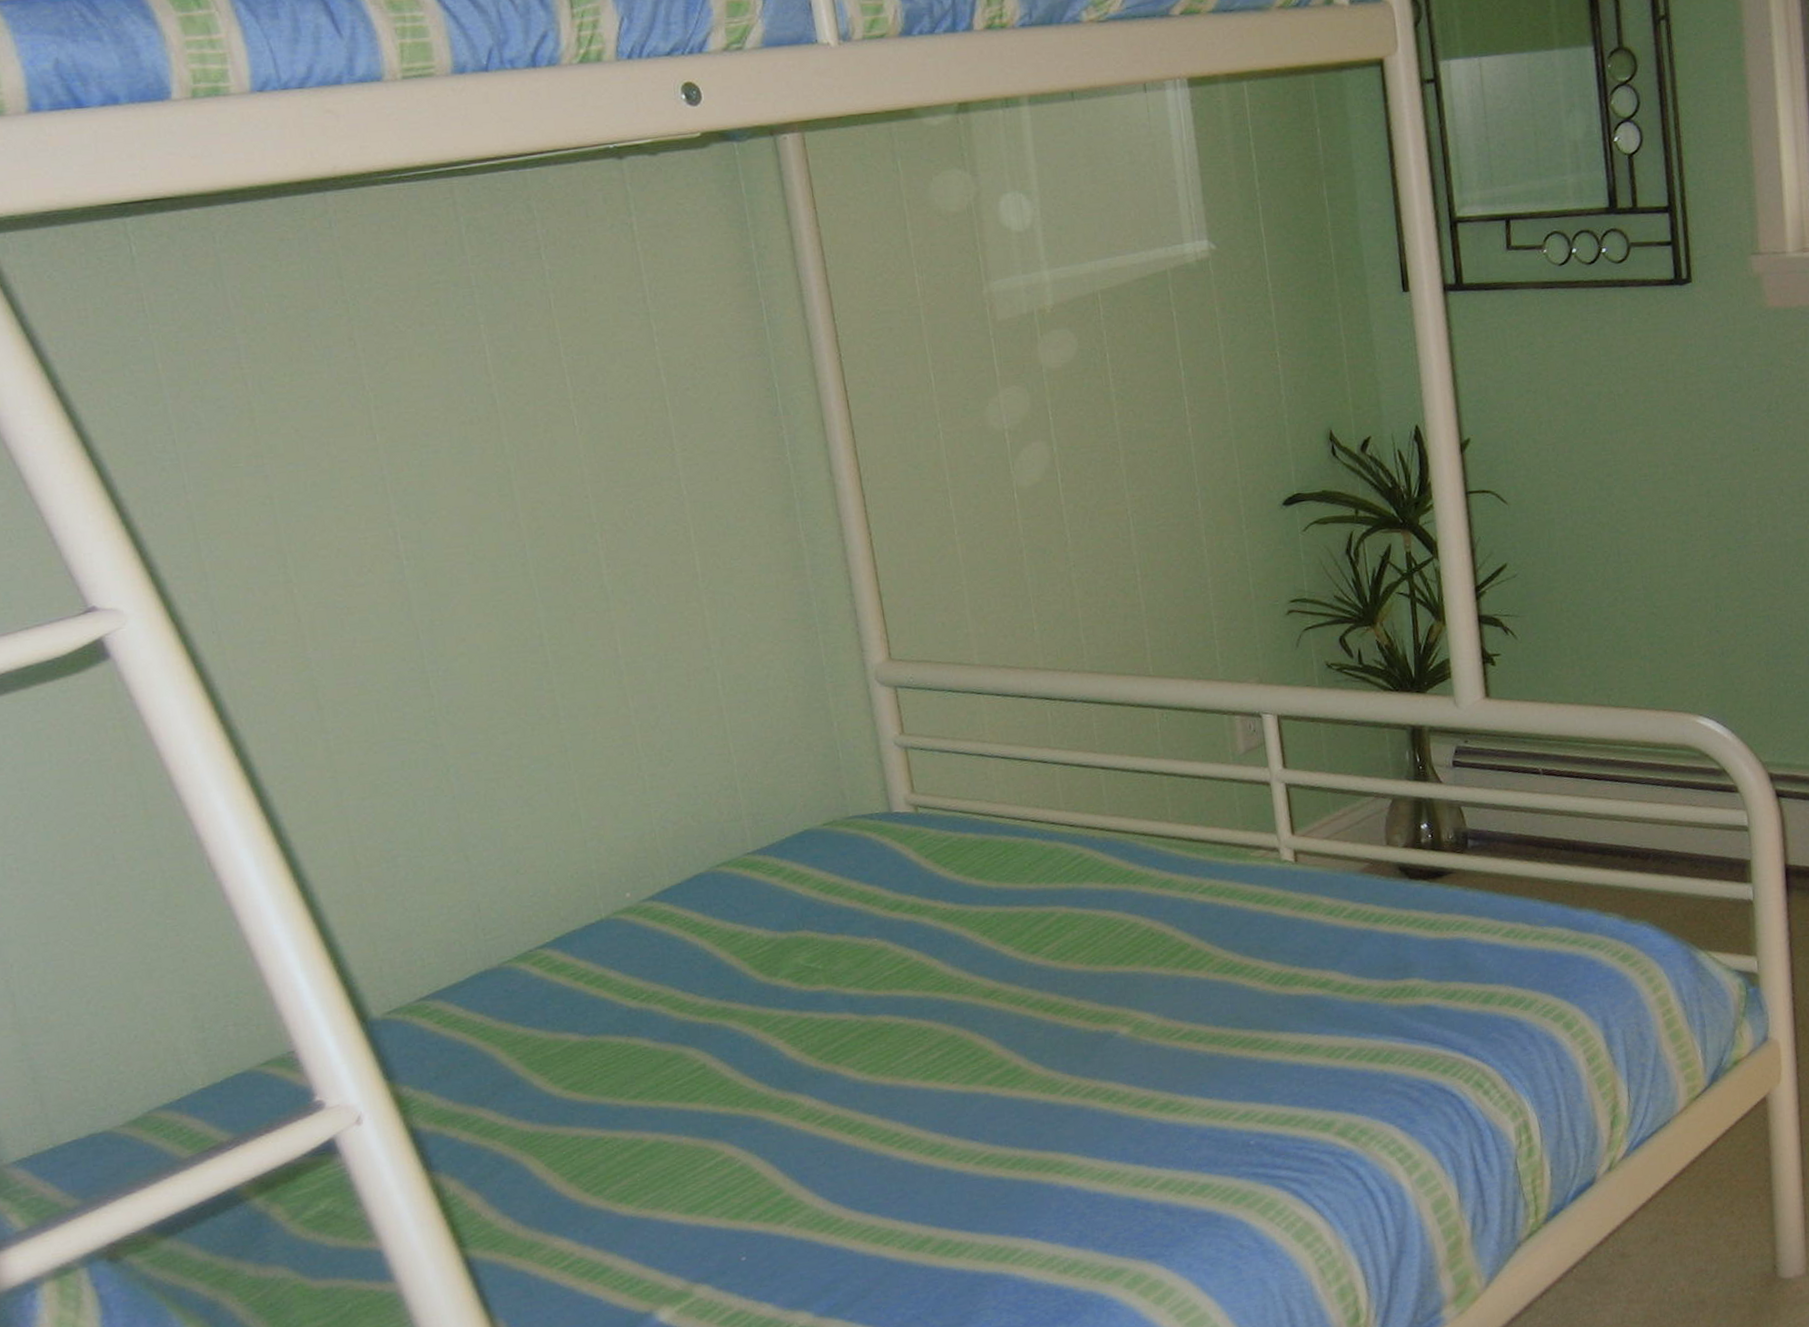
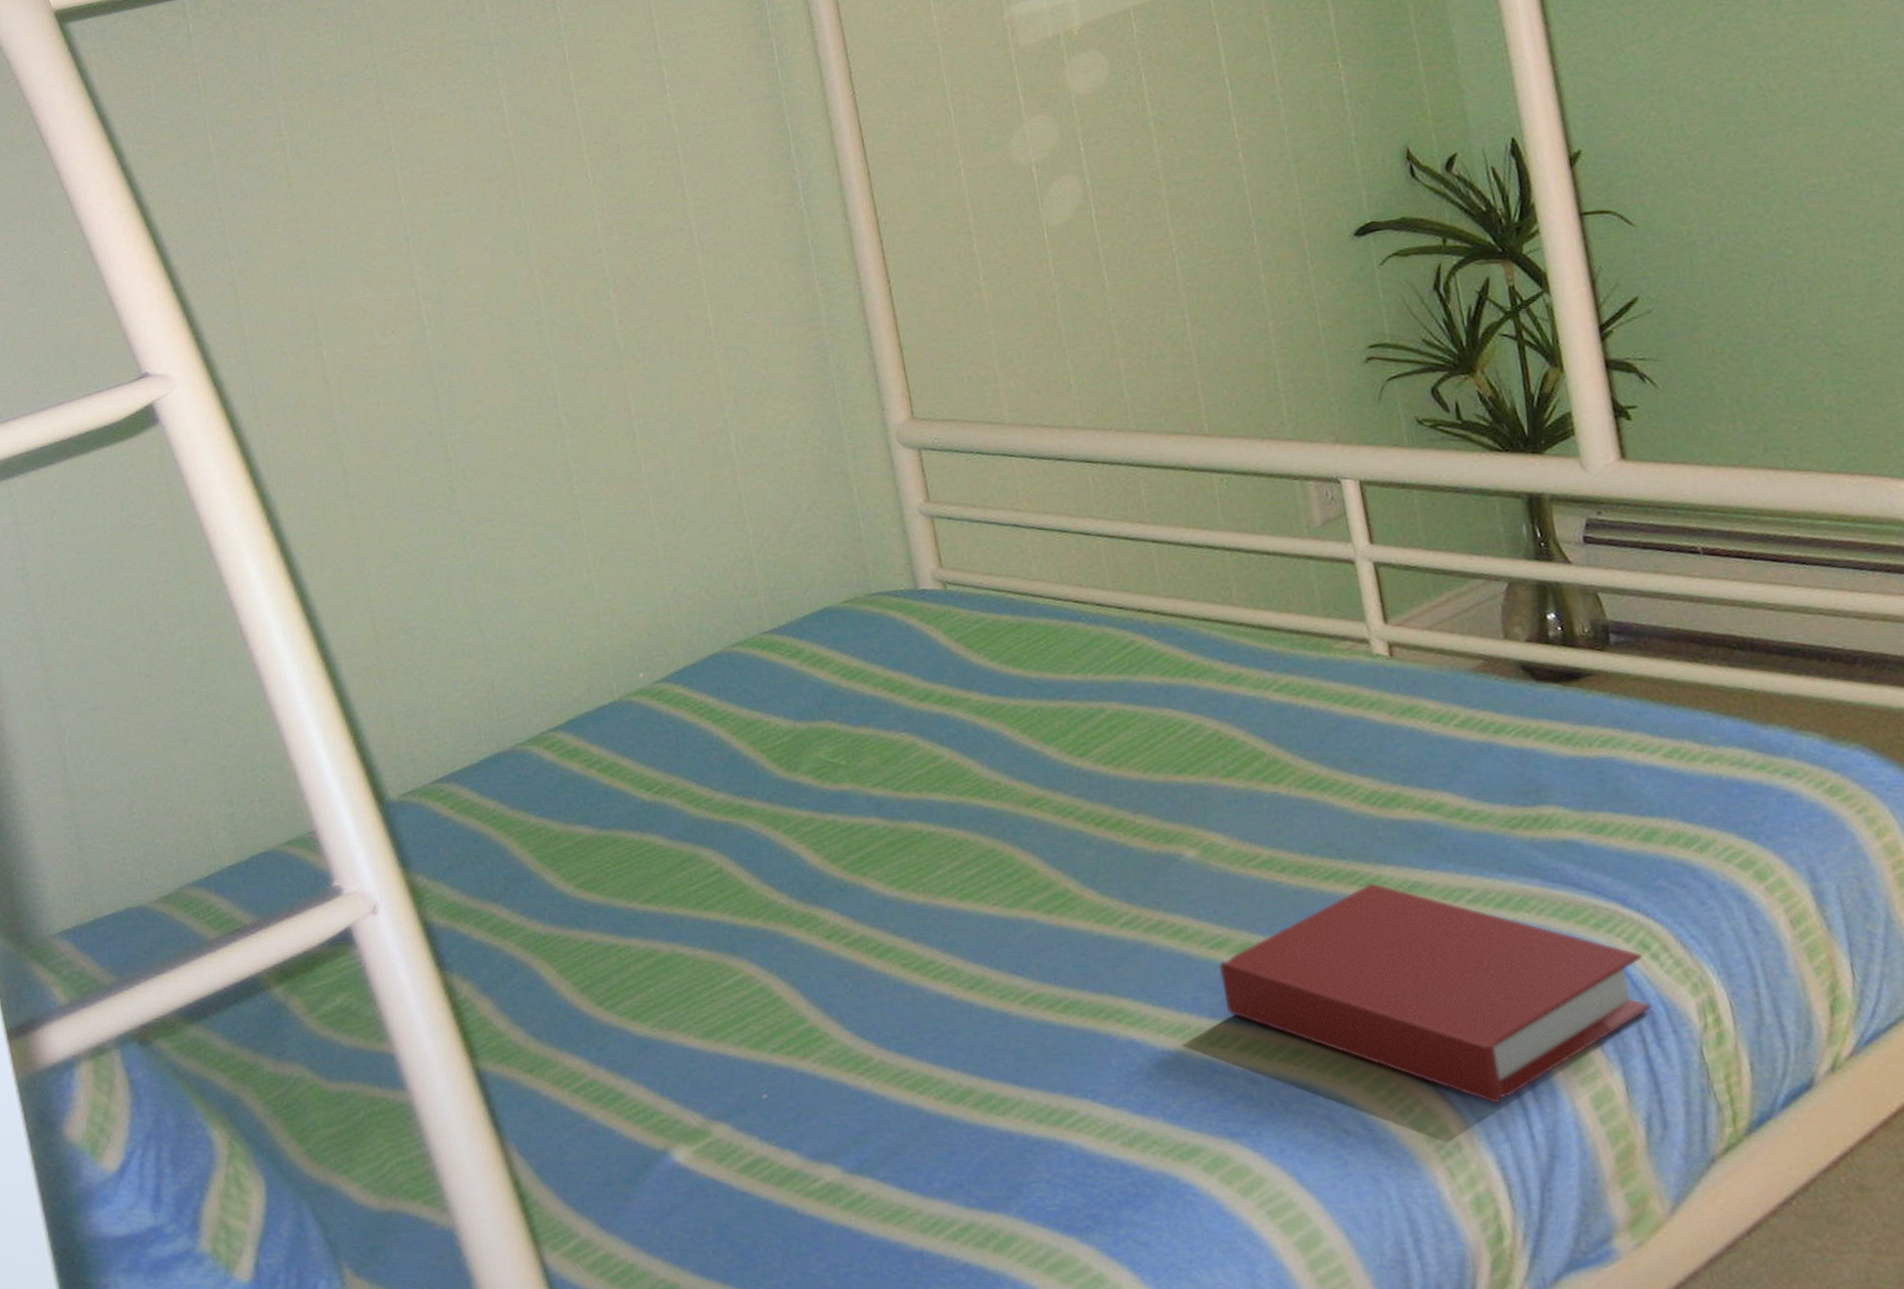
book: none [1144,1047,1481,1216] -> present [1219,883,1651,1104]

